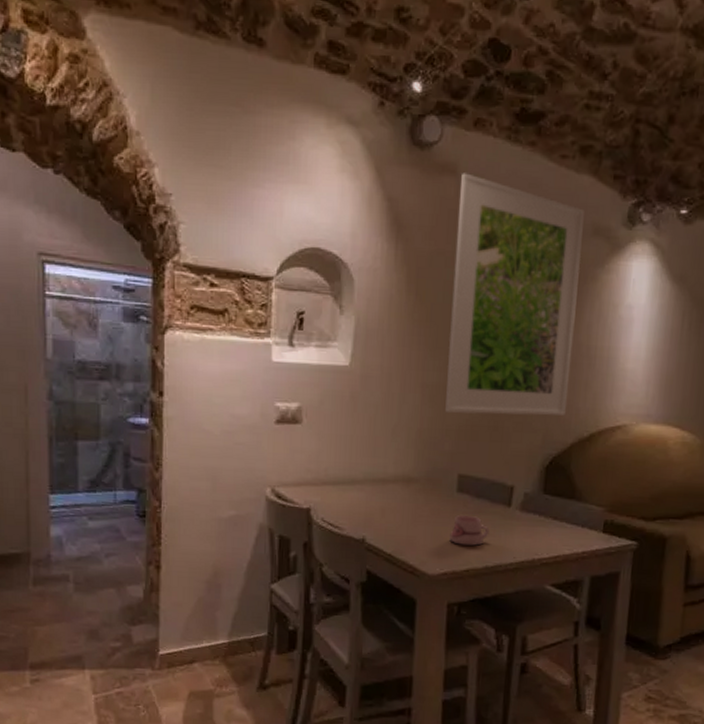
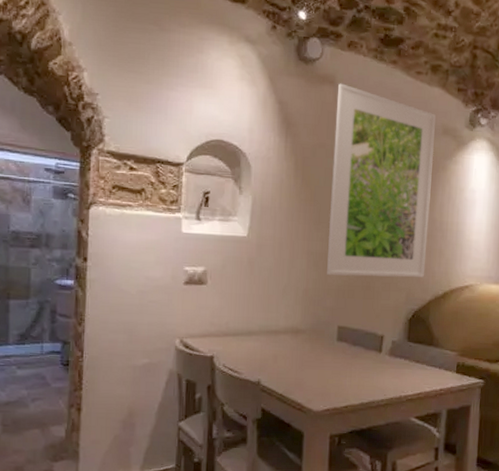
mug: present [449,515,490,547] -> none [331,360,364,387]

